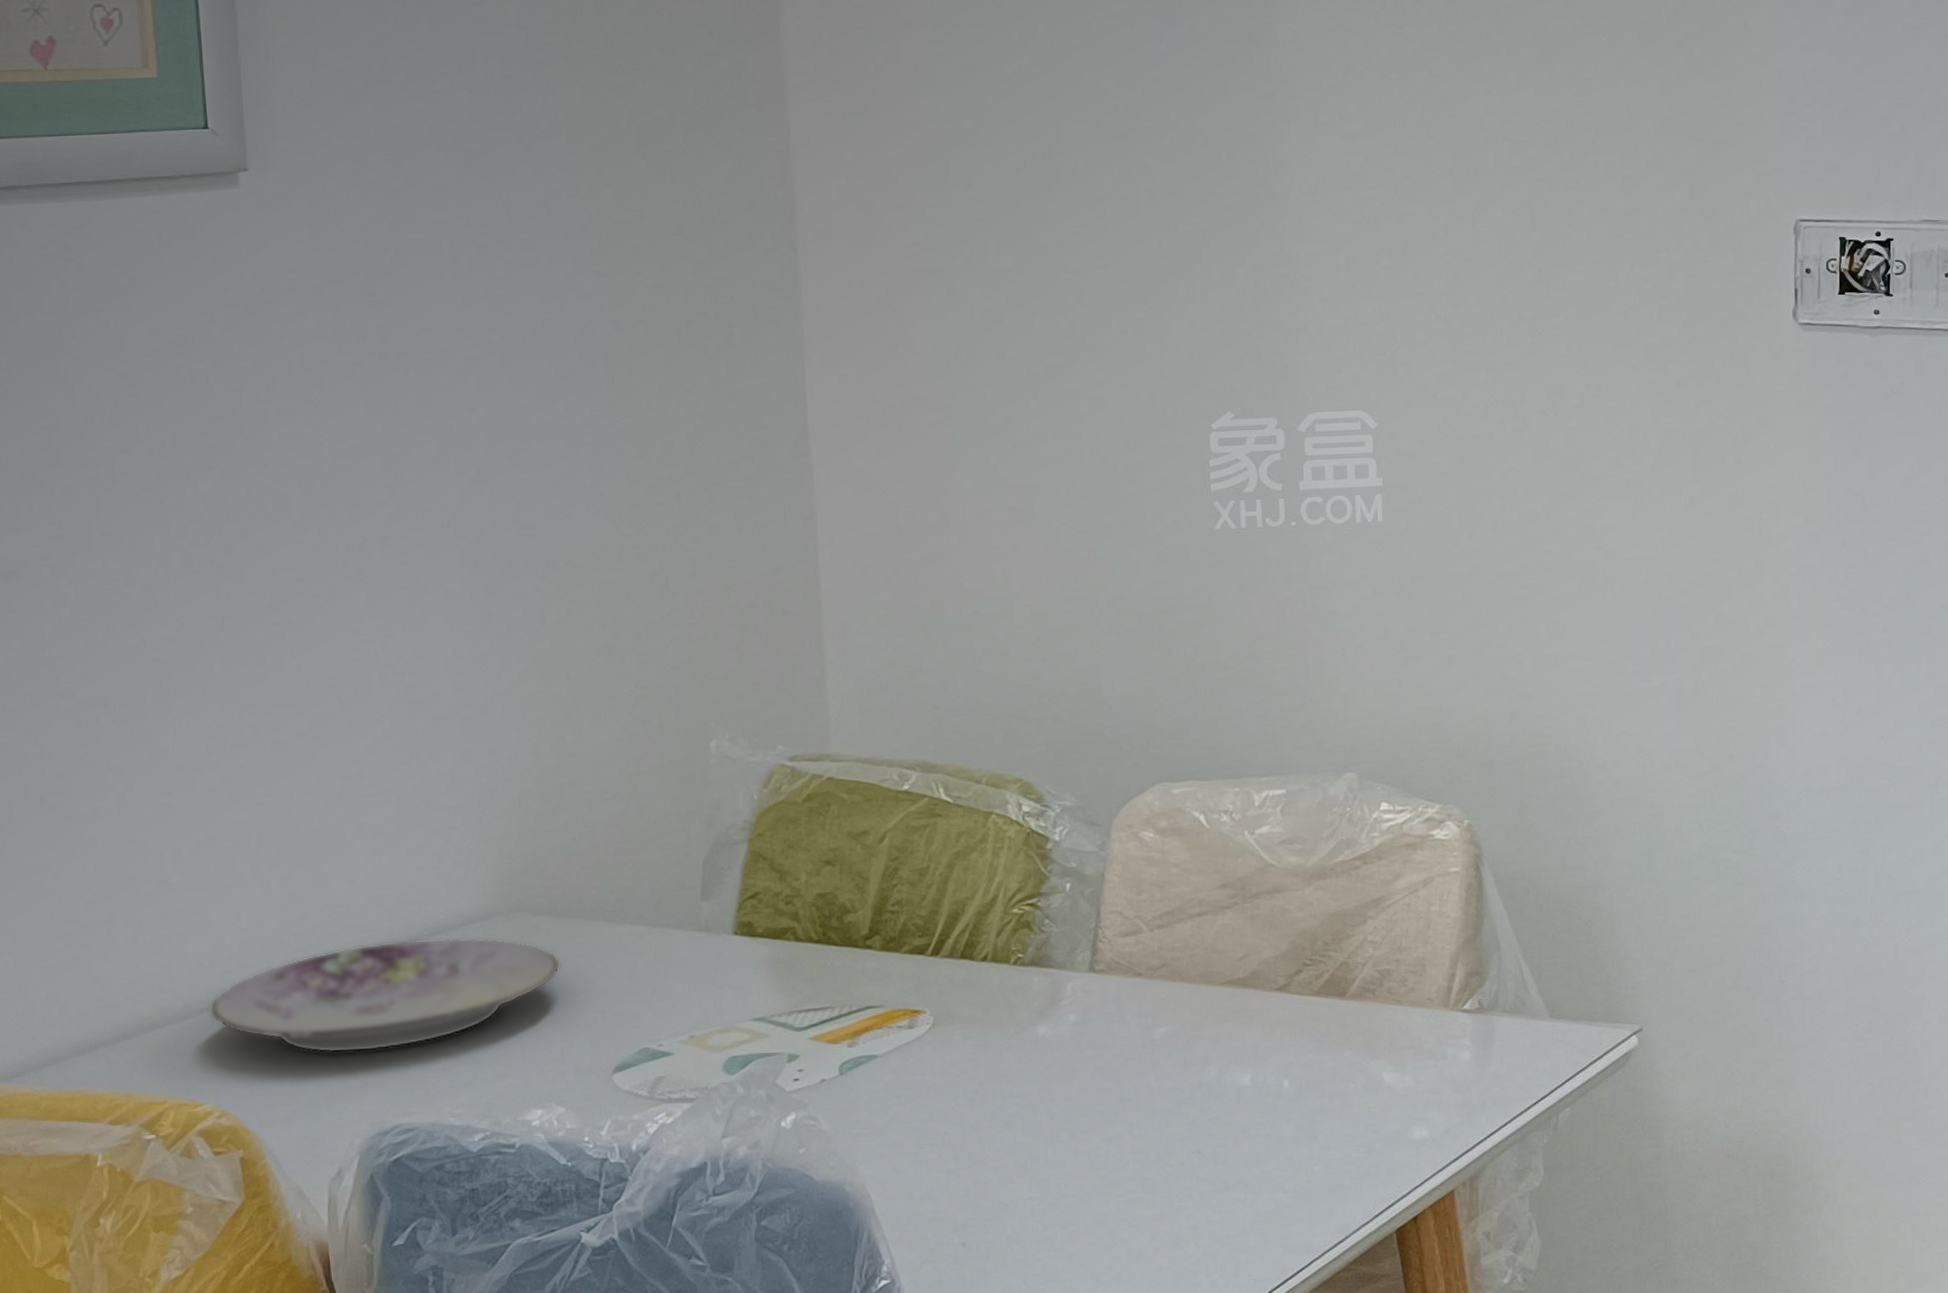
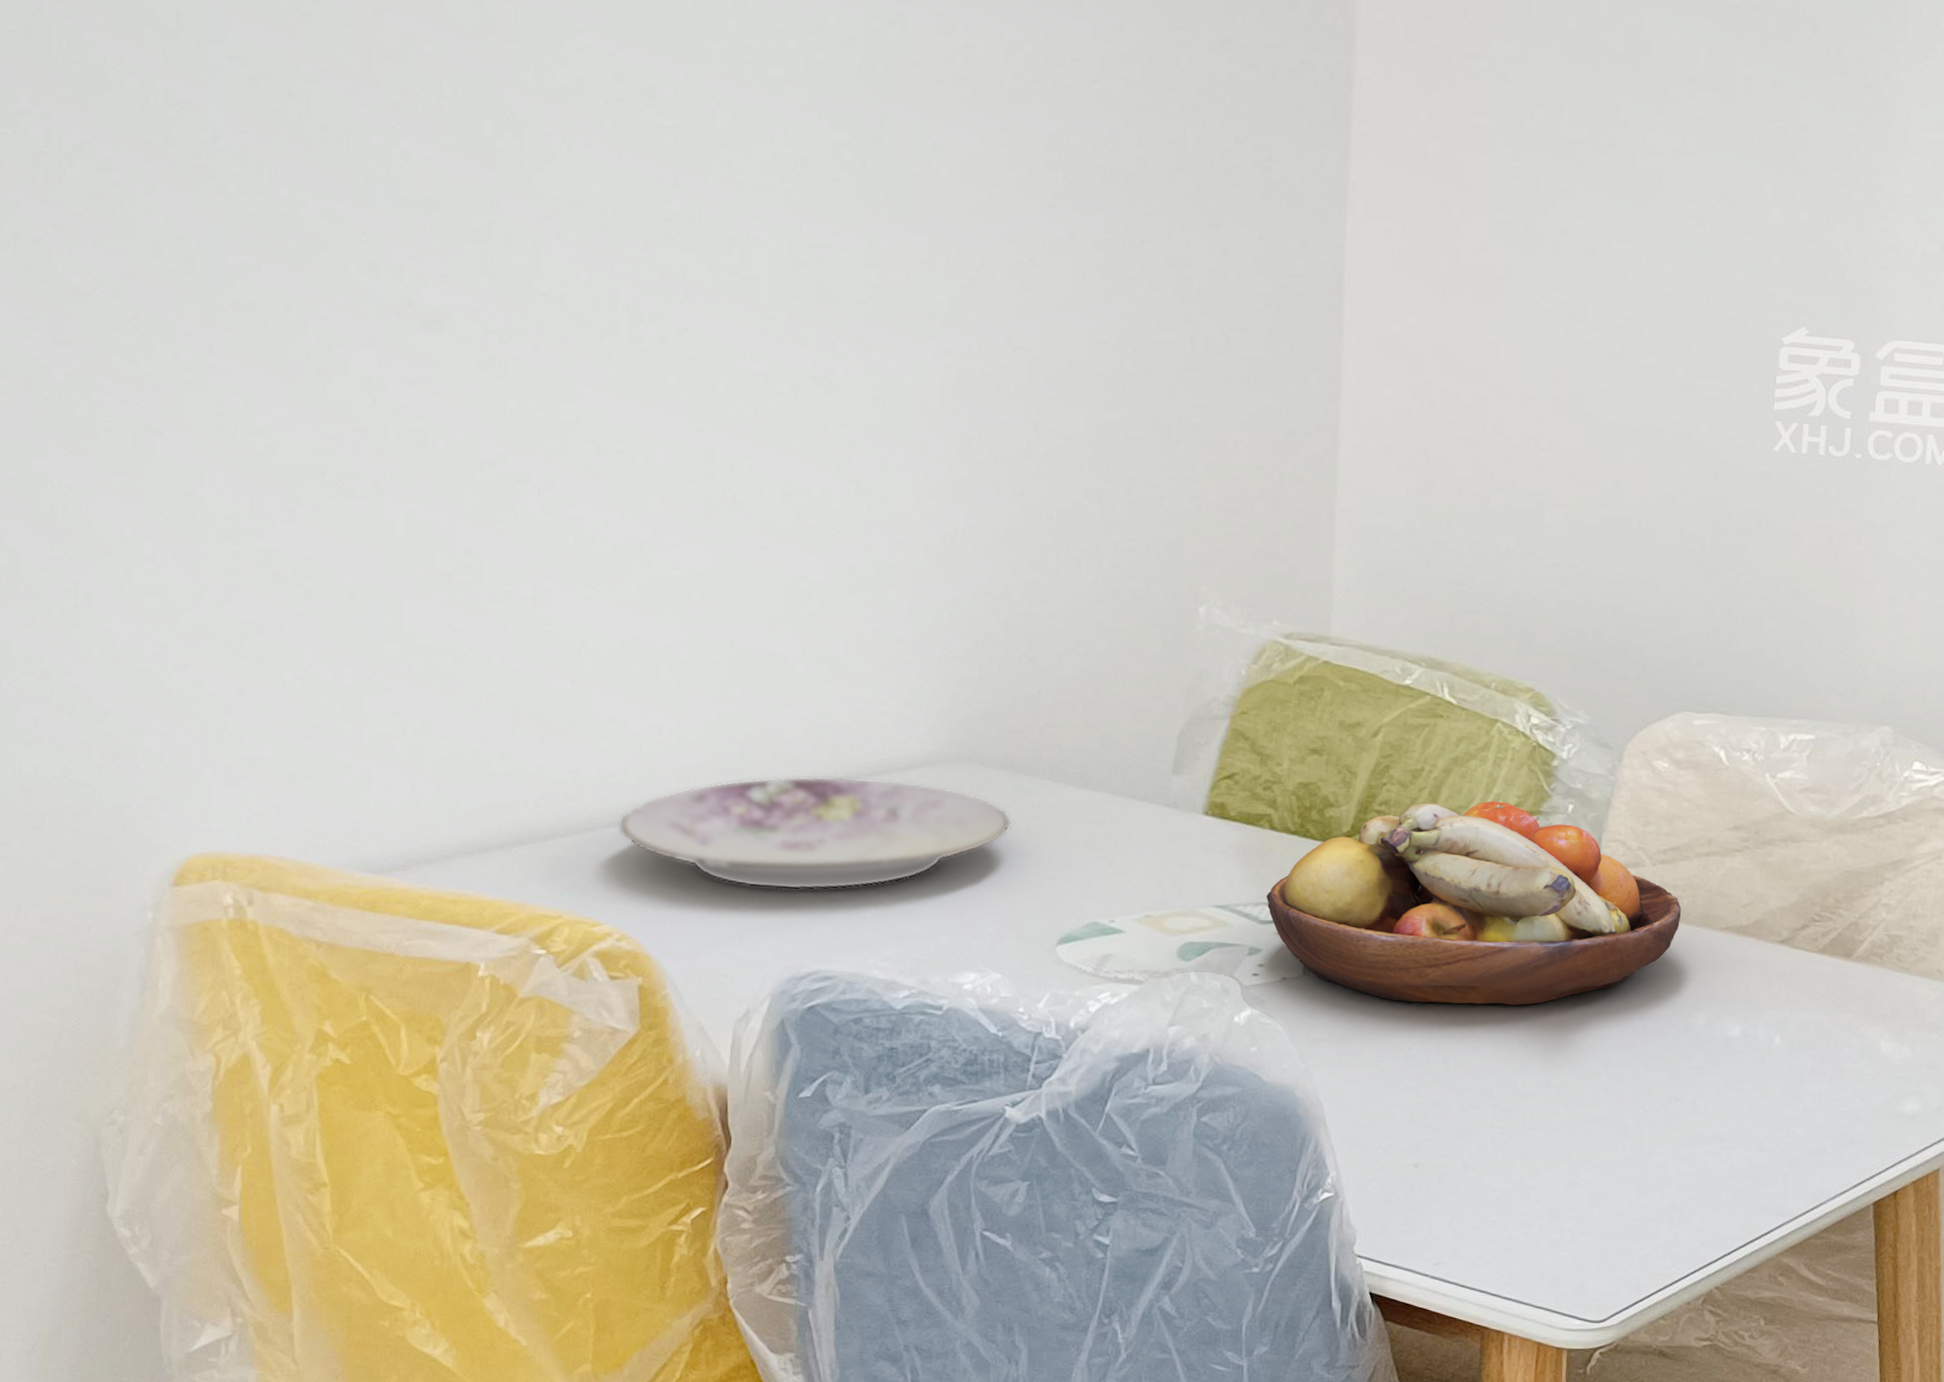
fruit bowl: none [798,888,1182,1089] -> present [1266,801,1681,1006]

